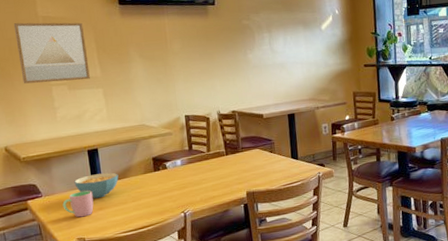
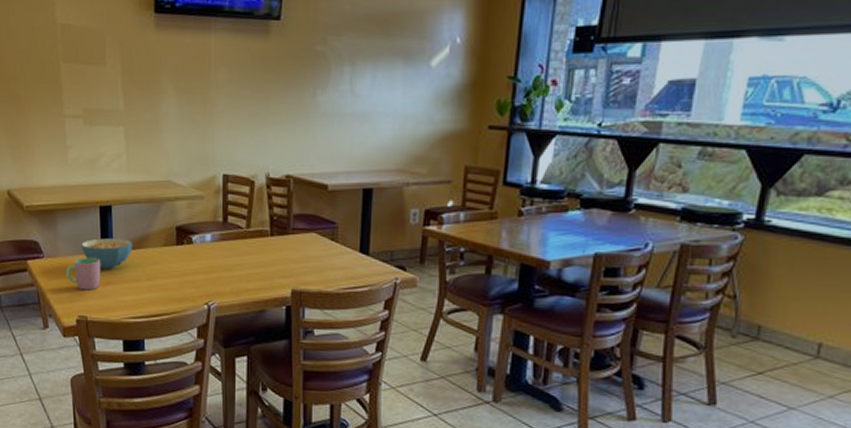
wall art: present [13,22,90,84] -> none [27,31,111,114]

